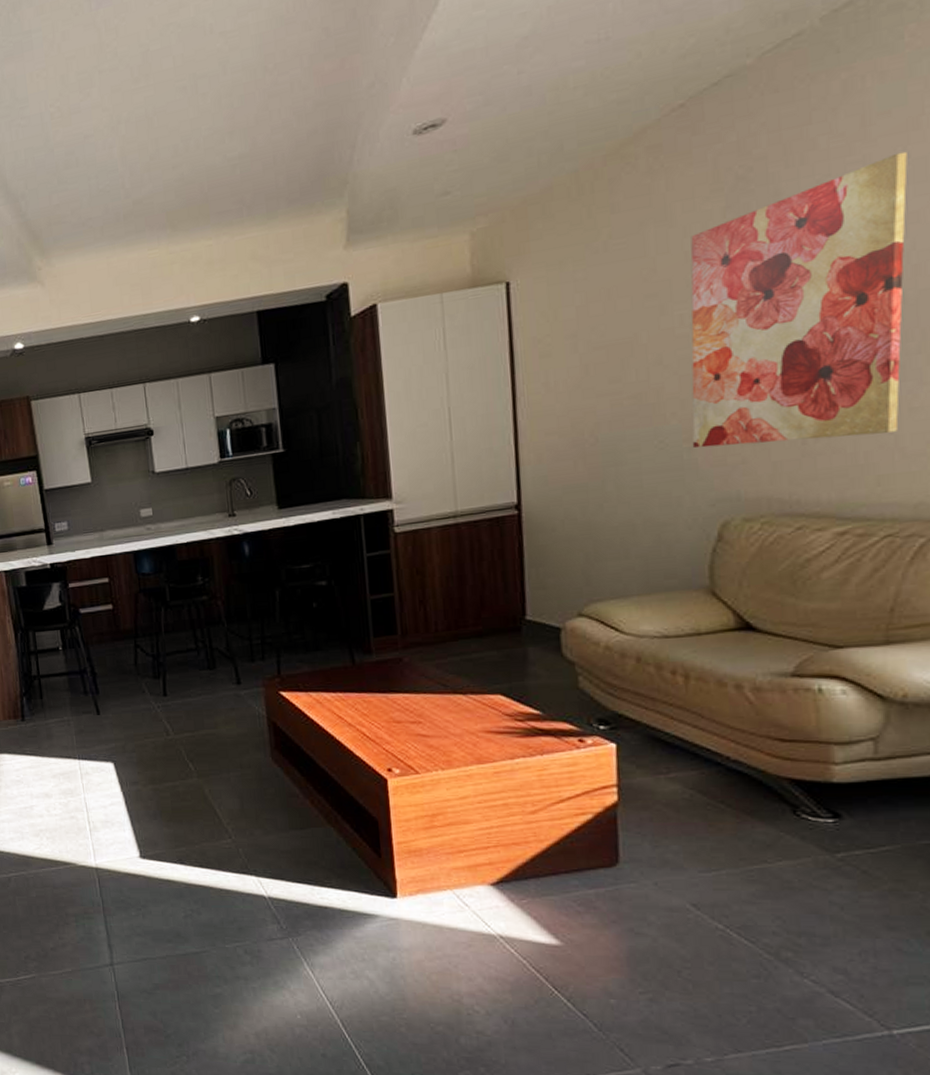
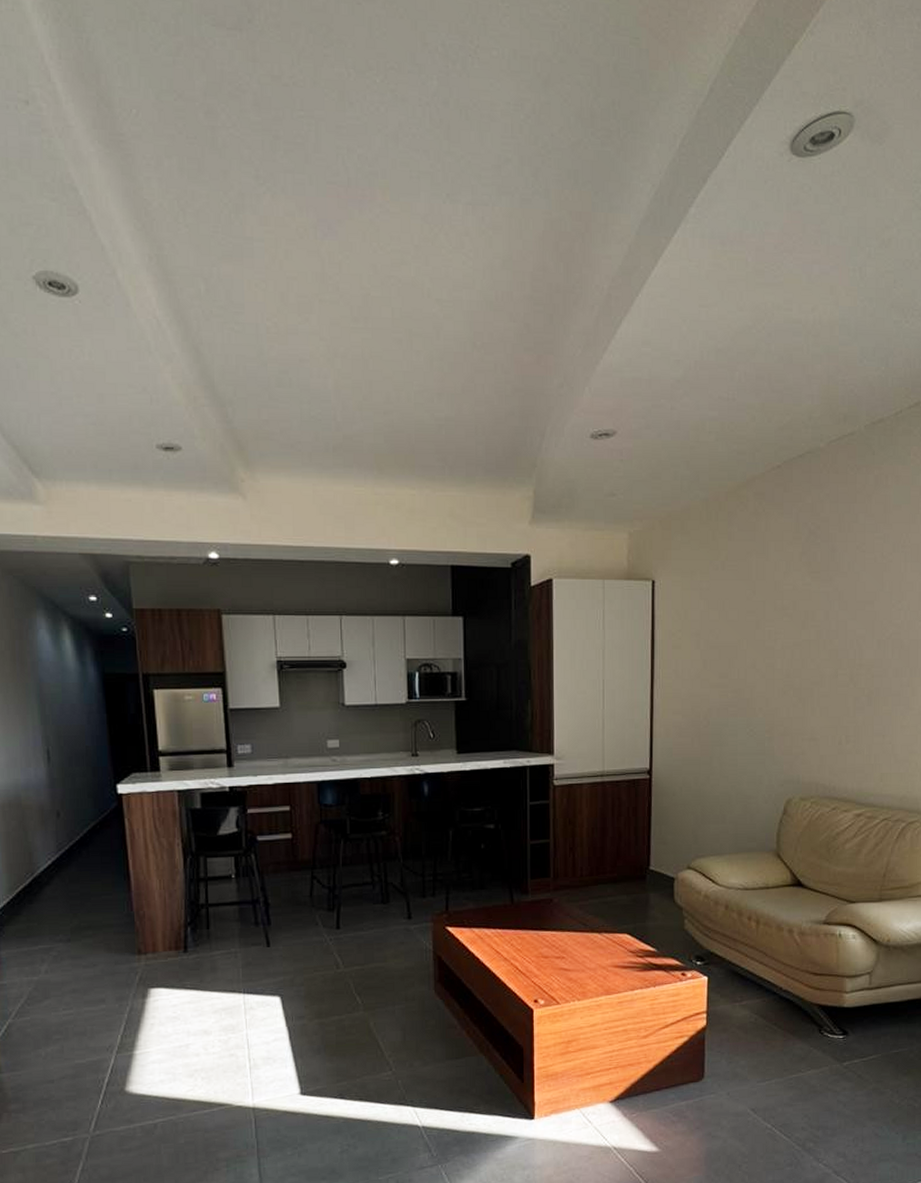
wall art: present [690,151,908,448] -> none [771,537,908,743]

